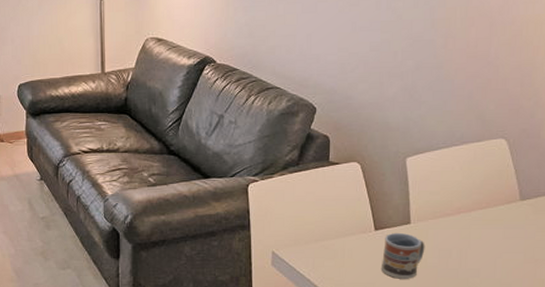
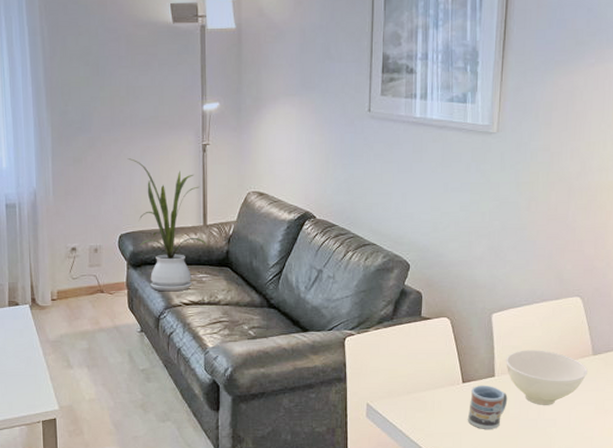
house plant: none [25,9,106,140] -> present [127,158,208,292]
bowl: none [422,195,515,254] -> present [506,350,588,405]

